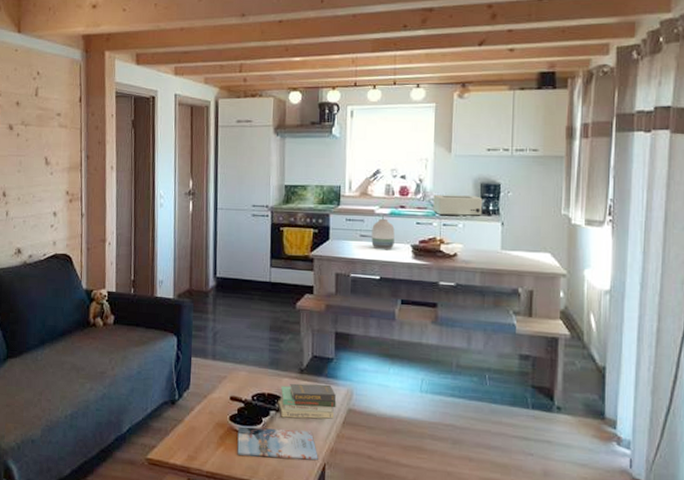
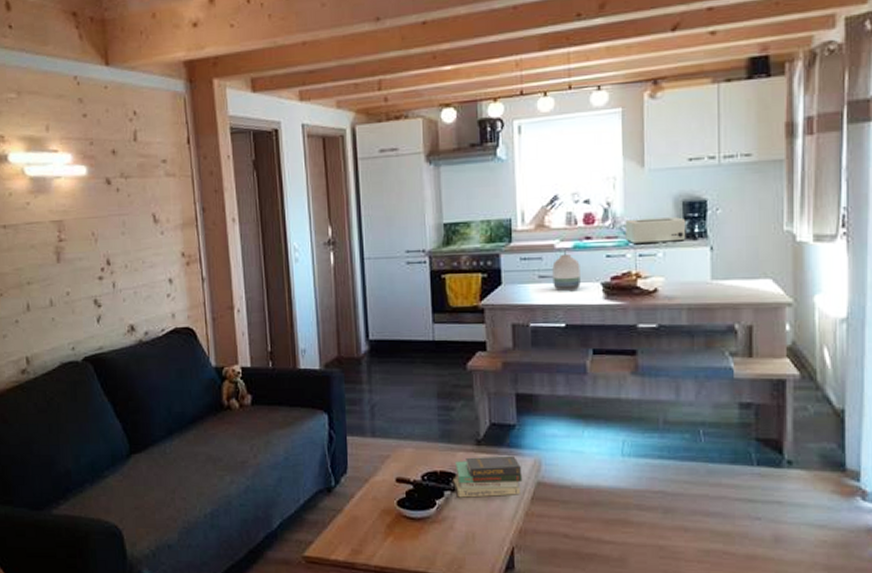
magazine: present [237,427,318,461] -> none [408,510,505,545]

